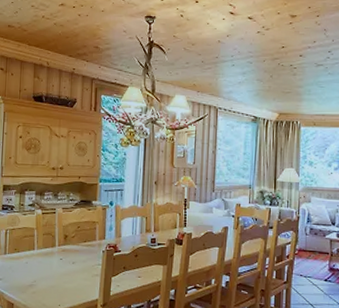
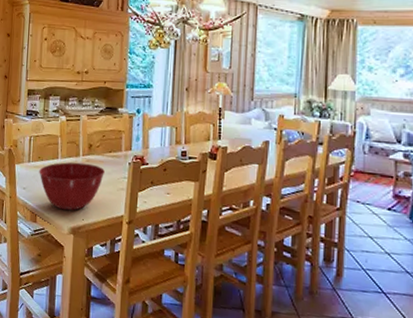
mixing bowl: none [15,252,80,298] -> present [39,162,105,211]

